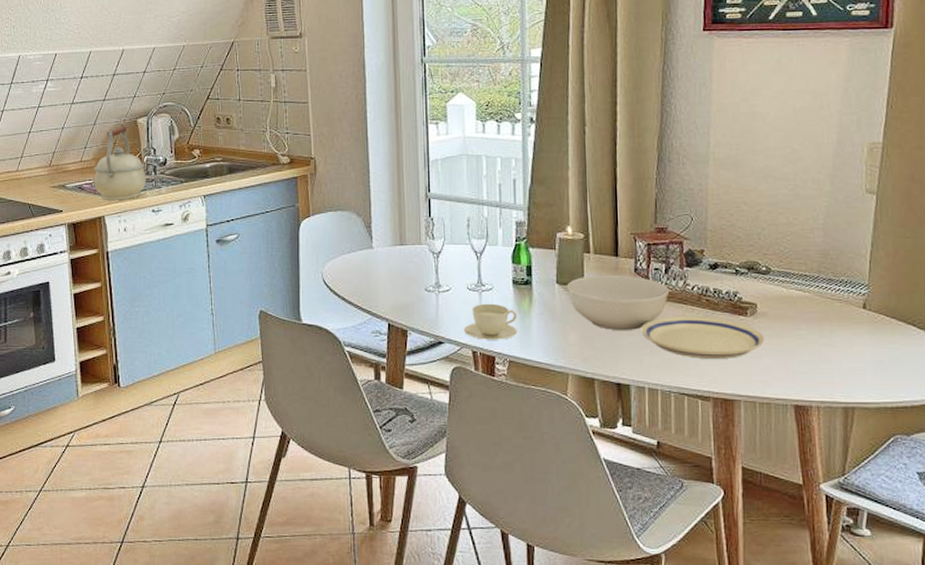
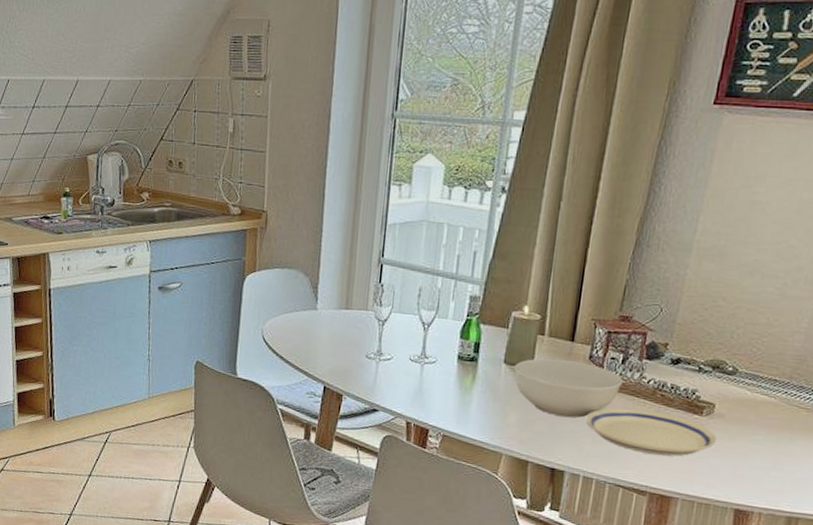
kettle: present [94,124,146,200] -> none [40,160,93,239]
teacup: present [463,303,517,340] -> none [400,376,457,414]

